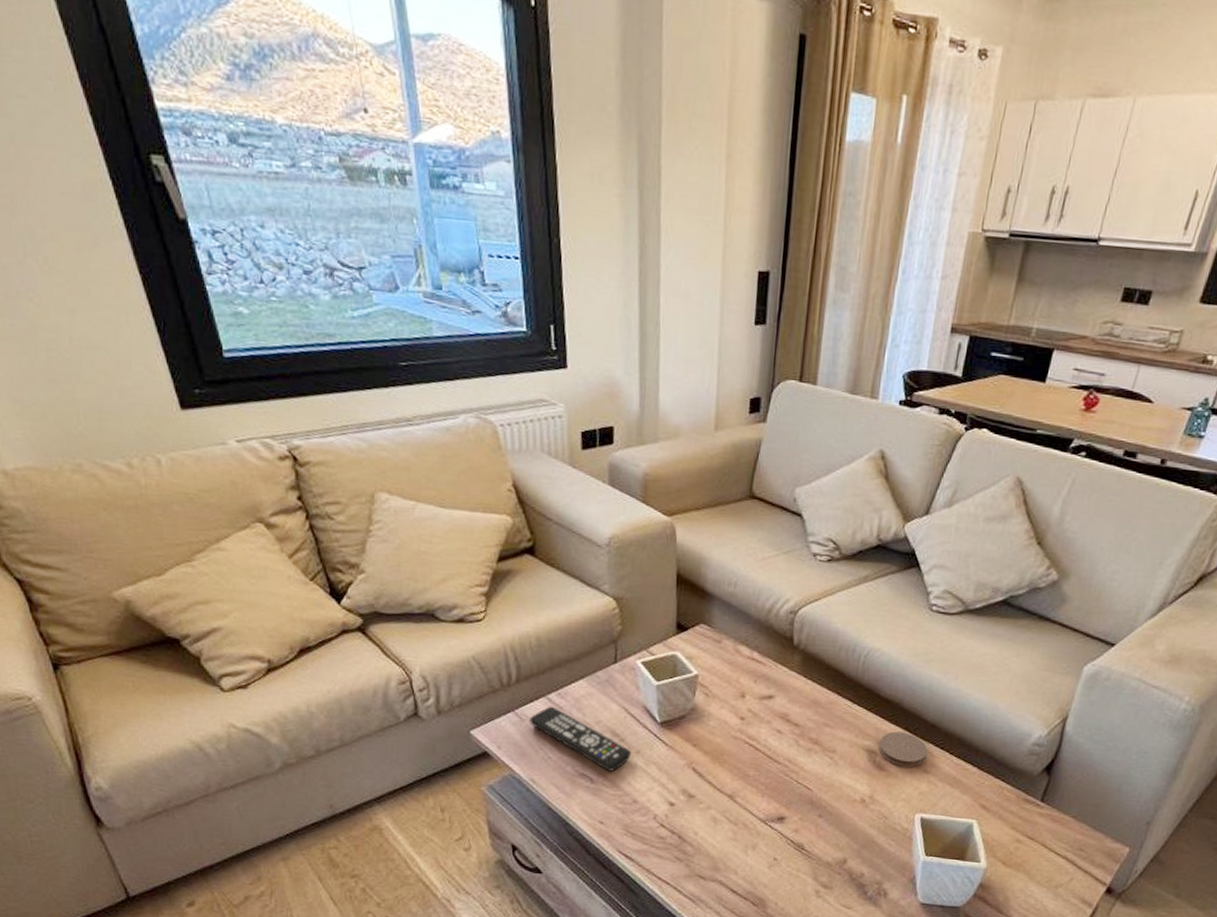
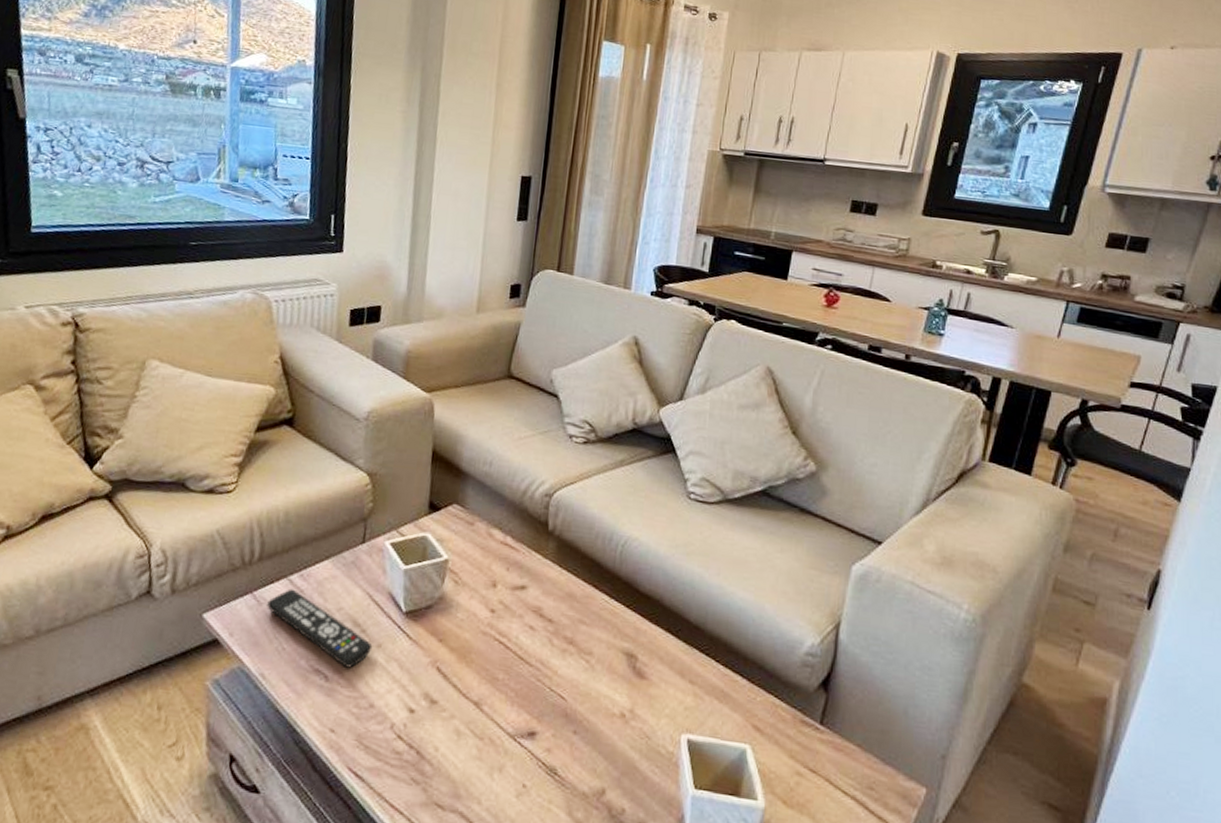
coaster: present [878,731,928,767] -> none [639,632,692,676]

